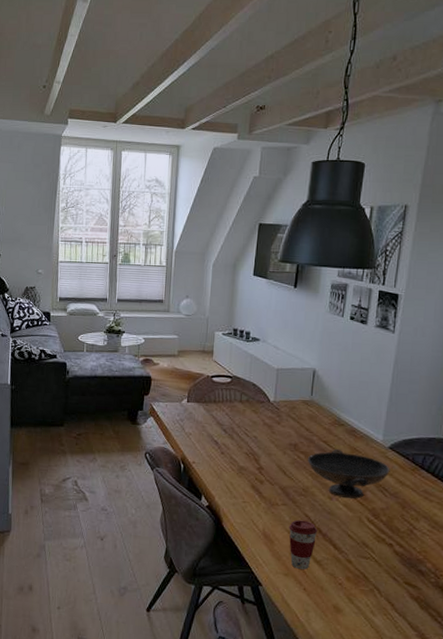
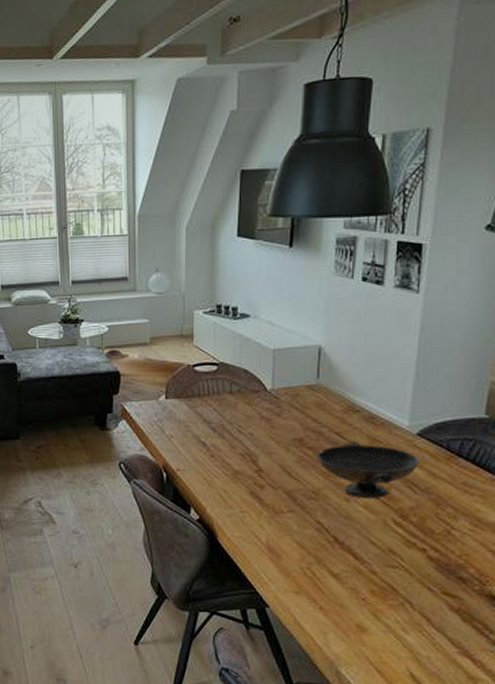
coffee cup: present [289,520,318,570] -> none [298,528,333,585]

